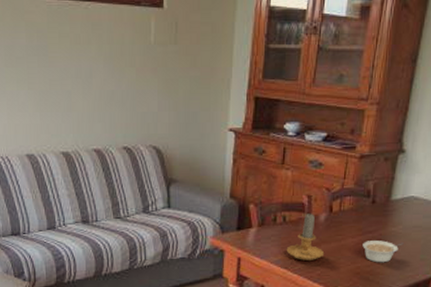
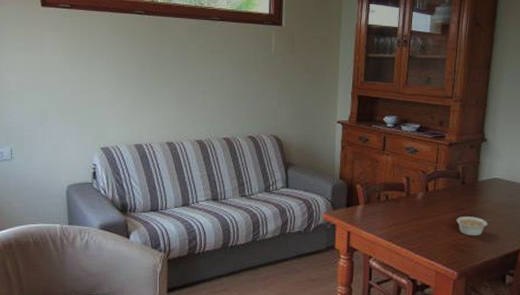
candle: present [286,212,325,261] -> none [390,192,424,234]

